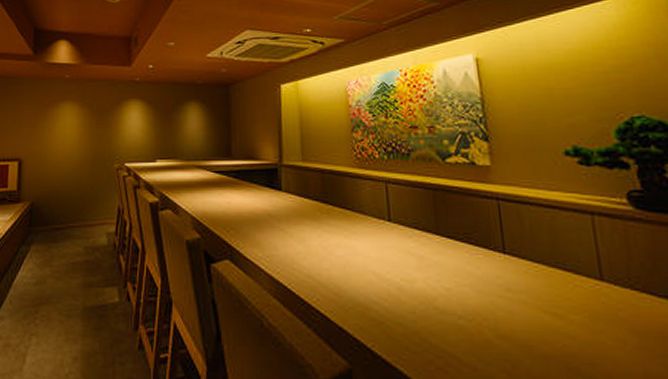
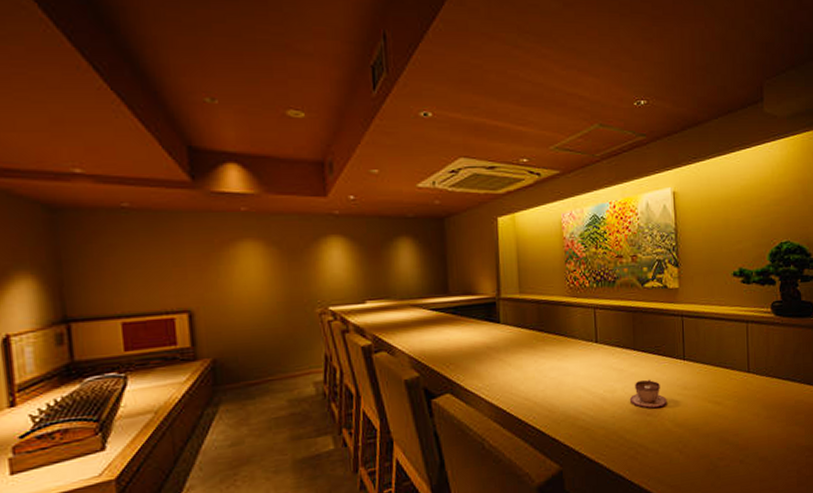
teacup: none [433,271,485,311] -> present [629,379,667,409]

